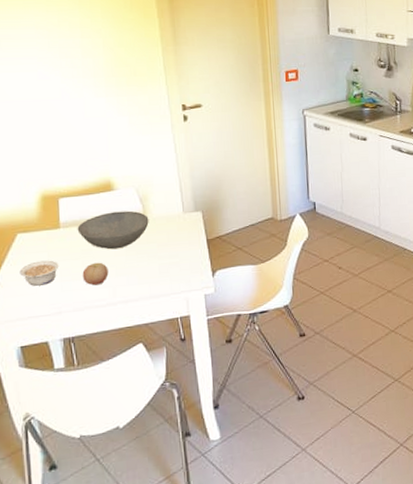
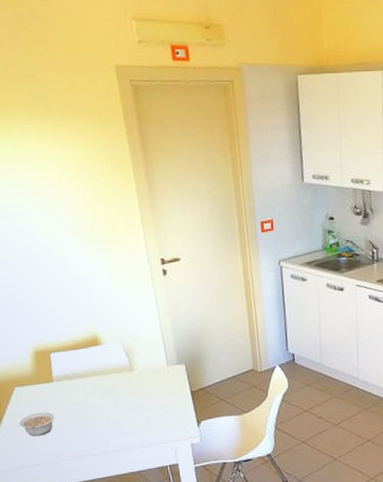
bowl: present [77,211,149,250] -> none [69,364,136,402]
fruit: present [82,262,109,286] -> none [76,413,101,436]

